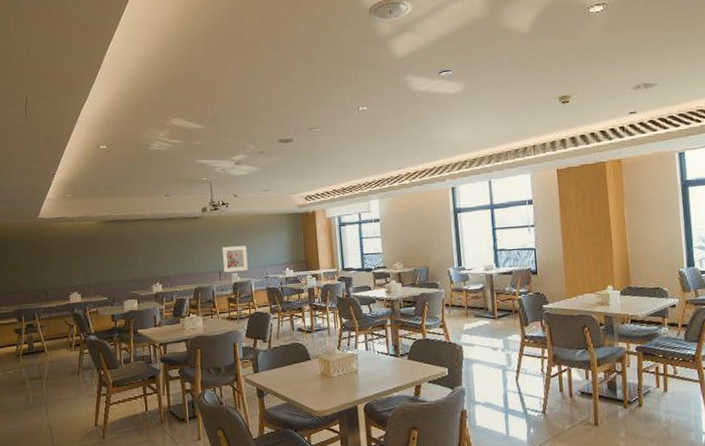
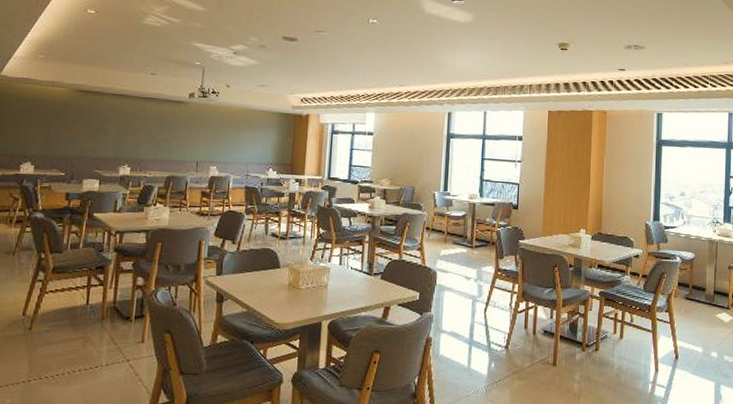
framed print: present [222,245,248,273] -> none [202,137,231,166]

